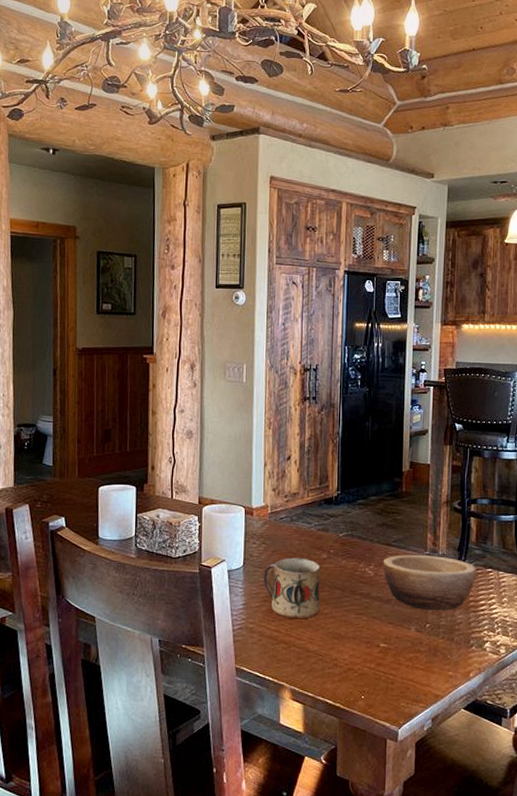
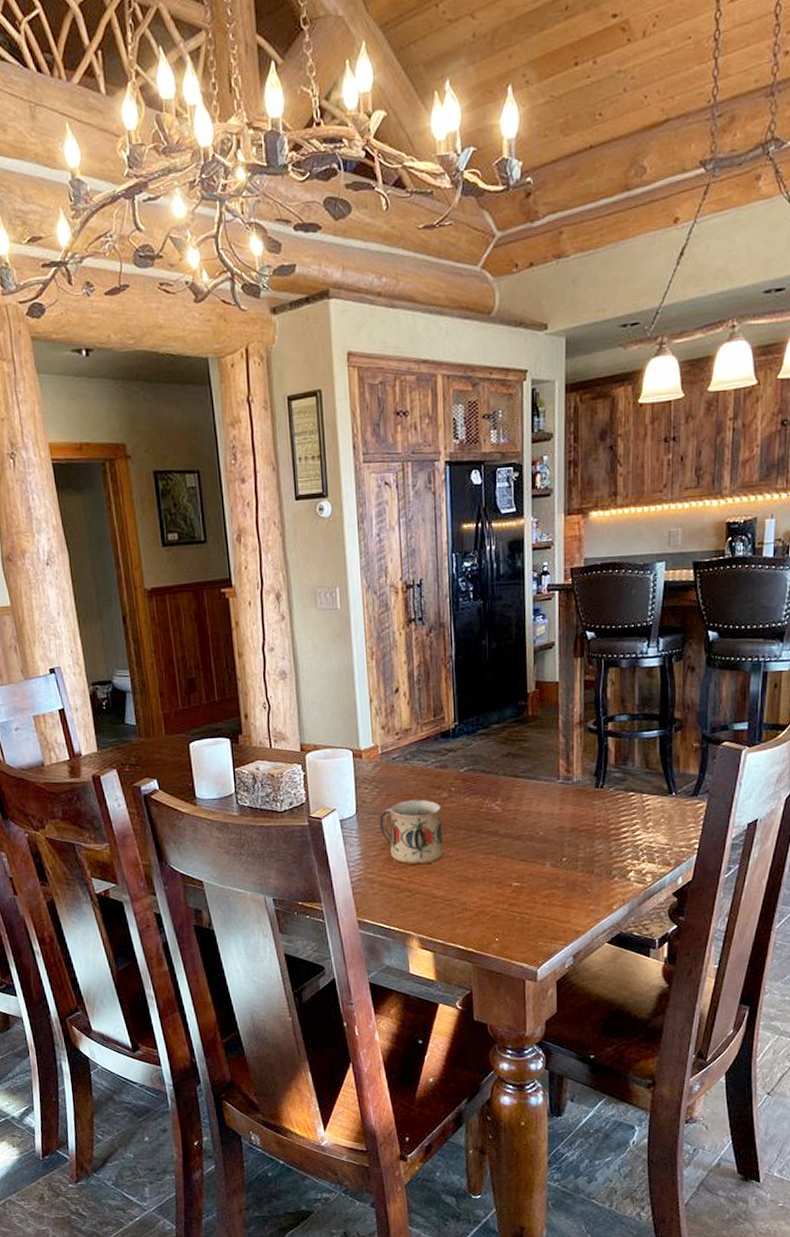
bowl: present [382,555,476,611] -> none [510,783,616,843]

